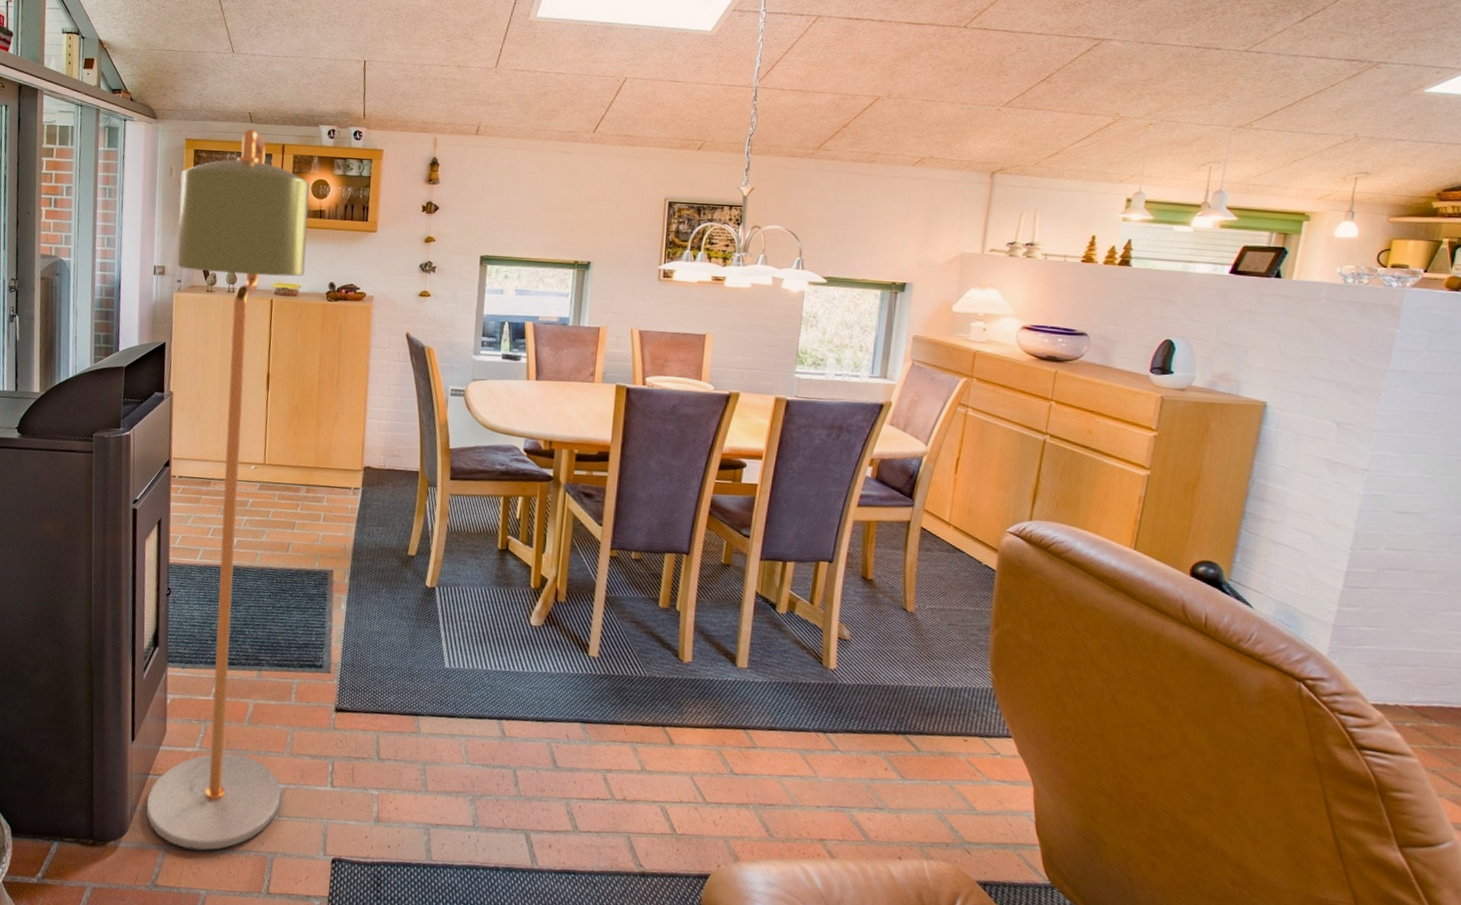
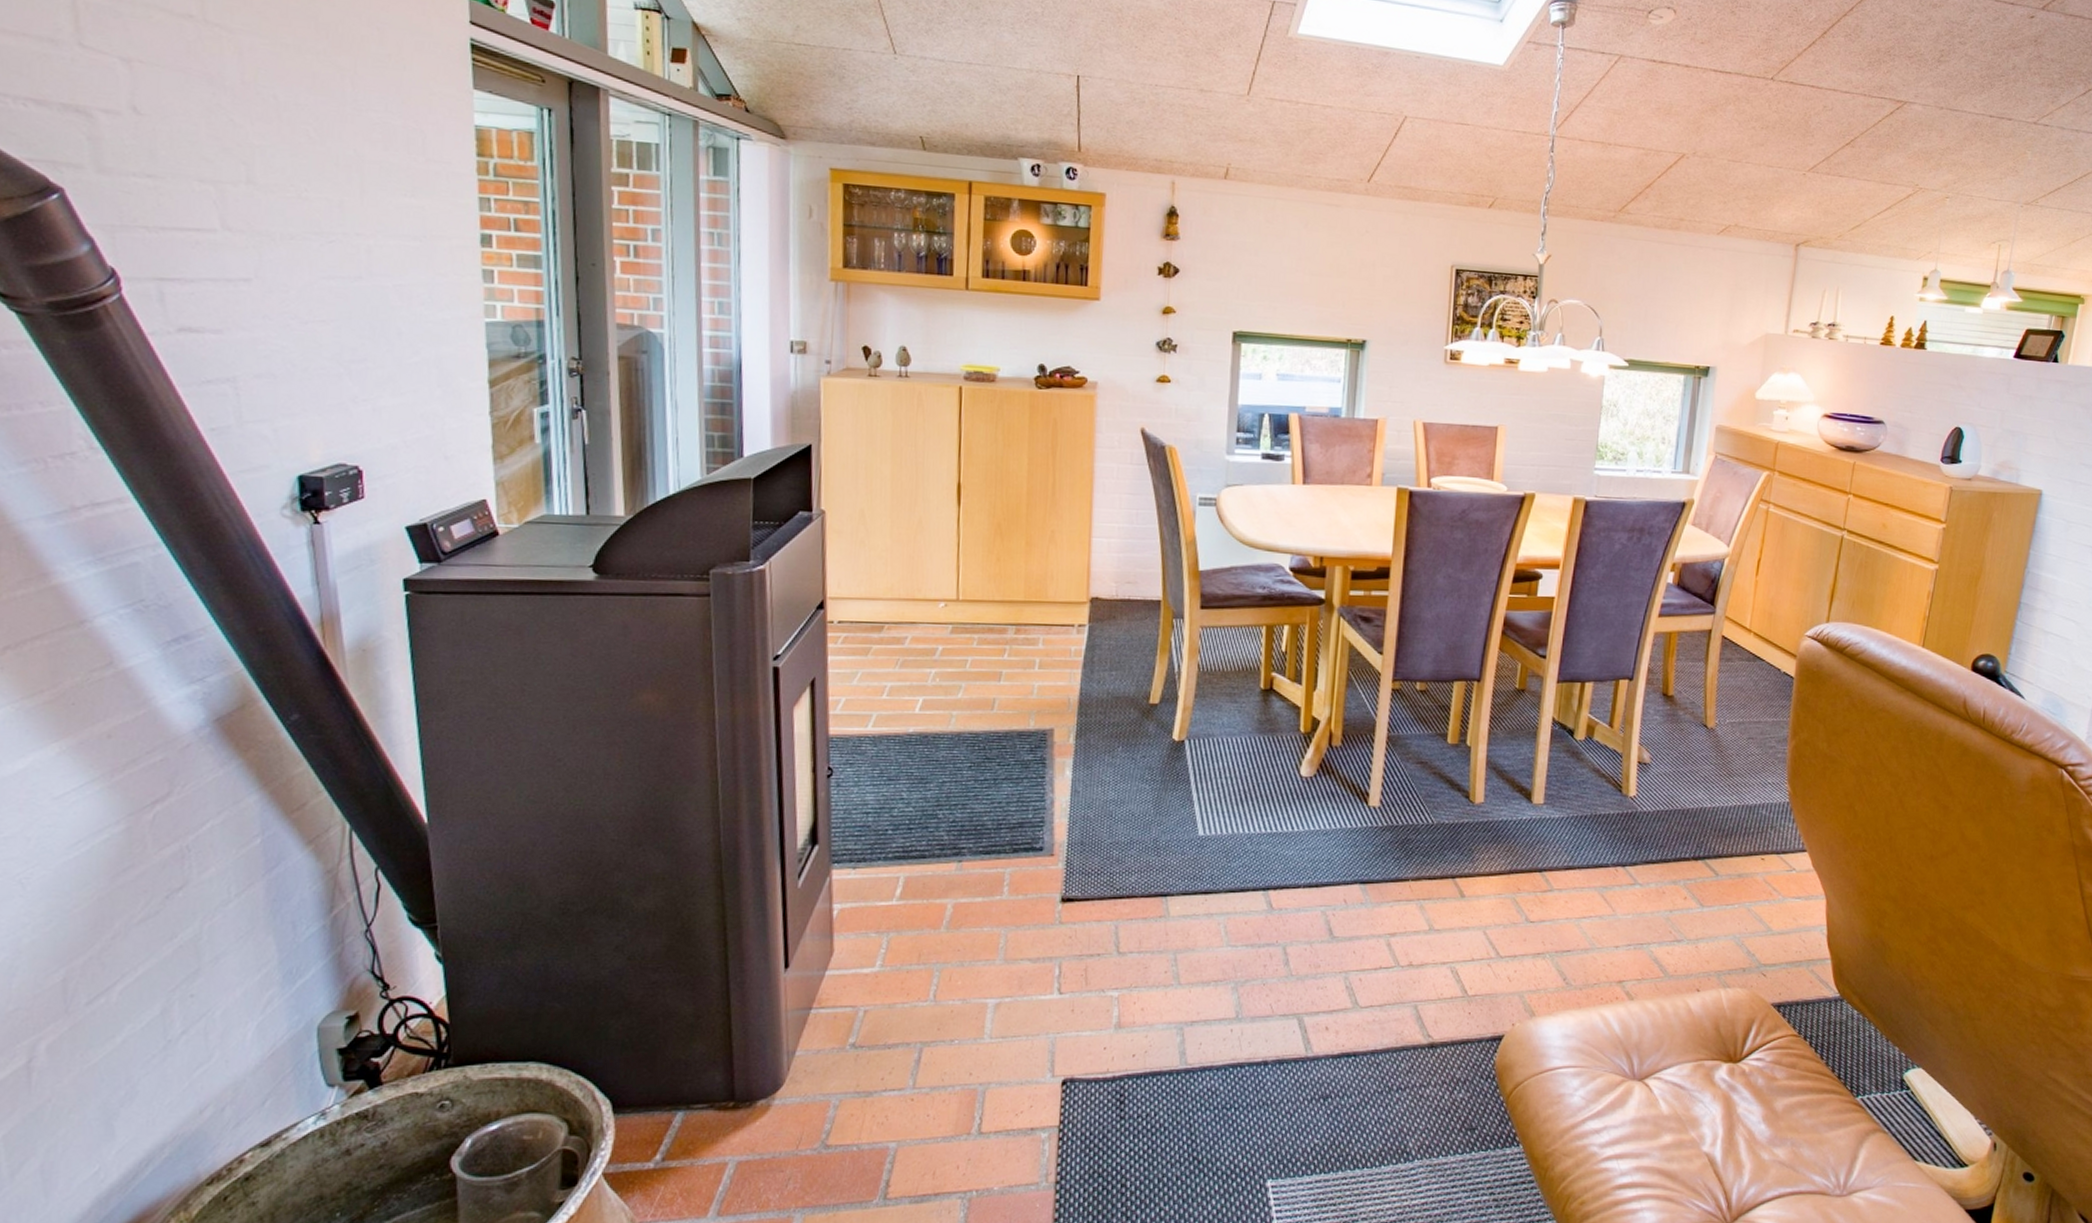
floor lamp: present [146,128,310,851] -> none [809,158,1009,1094]

